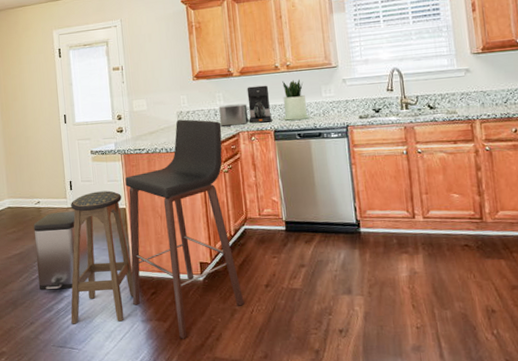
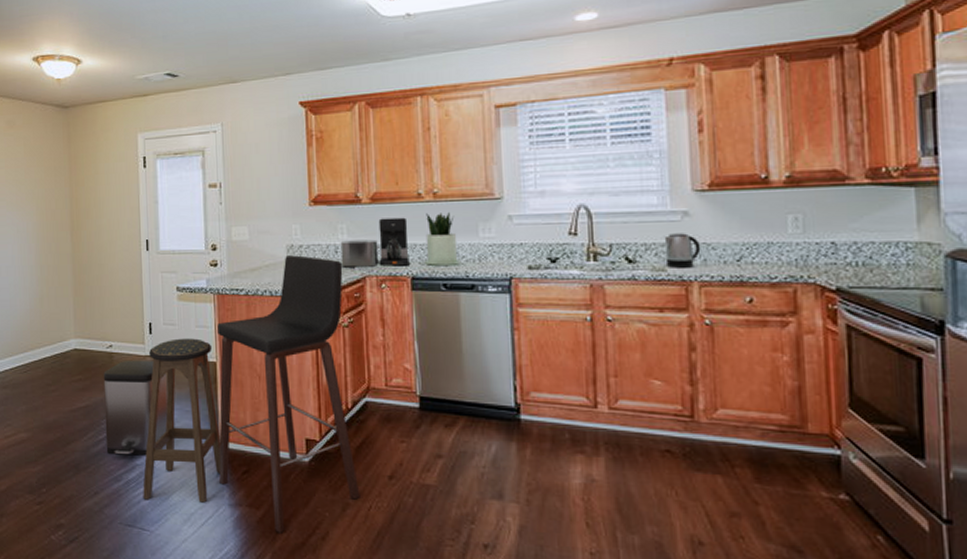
kettle: none [454,85,480,111] -> present [664,233,701,268]

